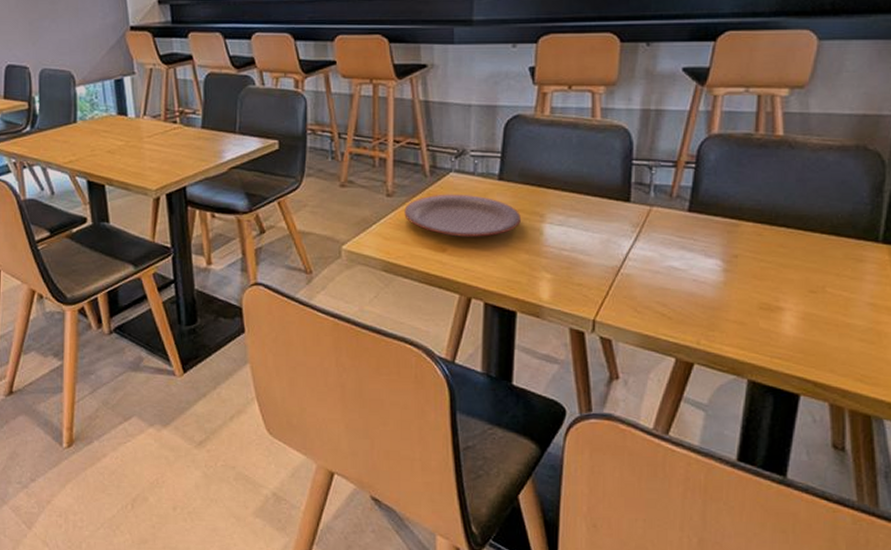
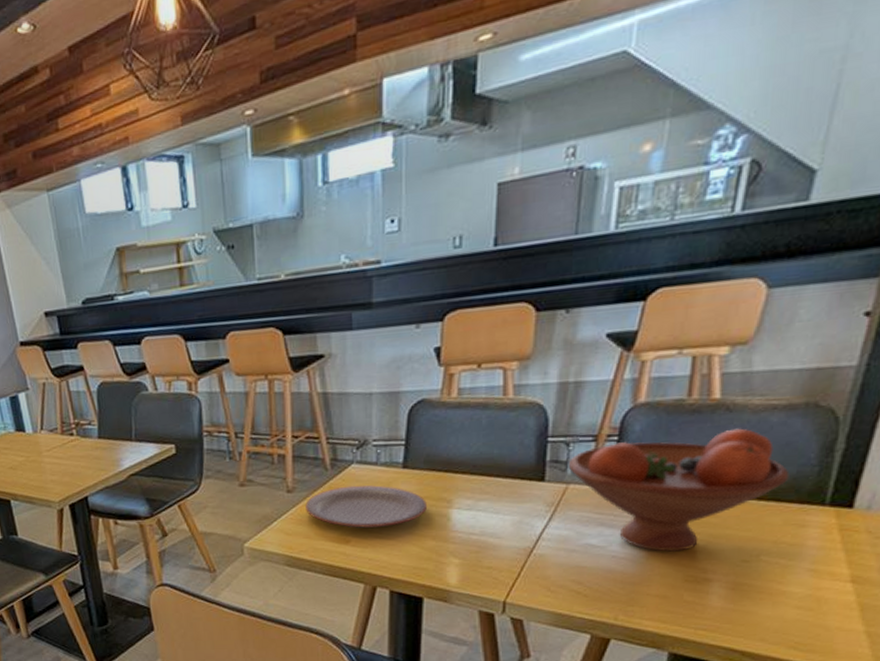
fruit bowl: none [652,164,846,279] -> present [569,428,790,552]

